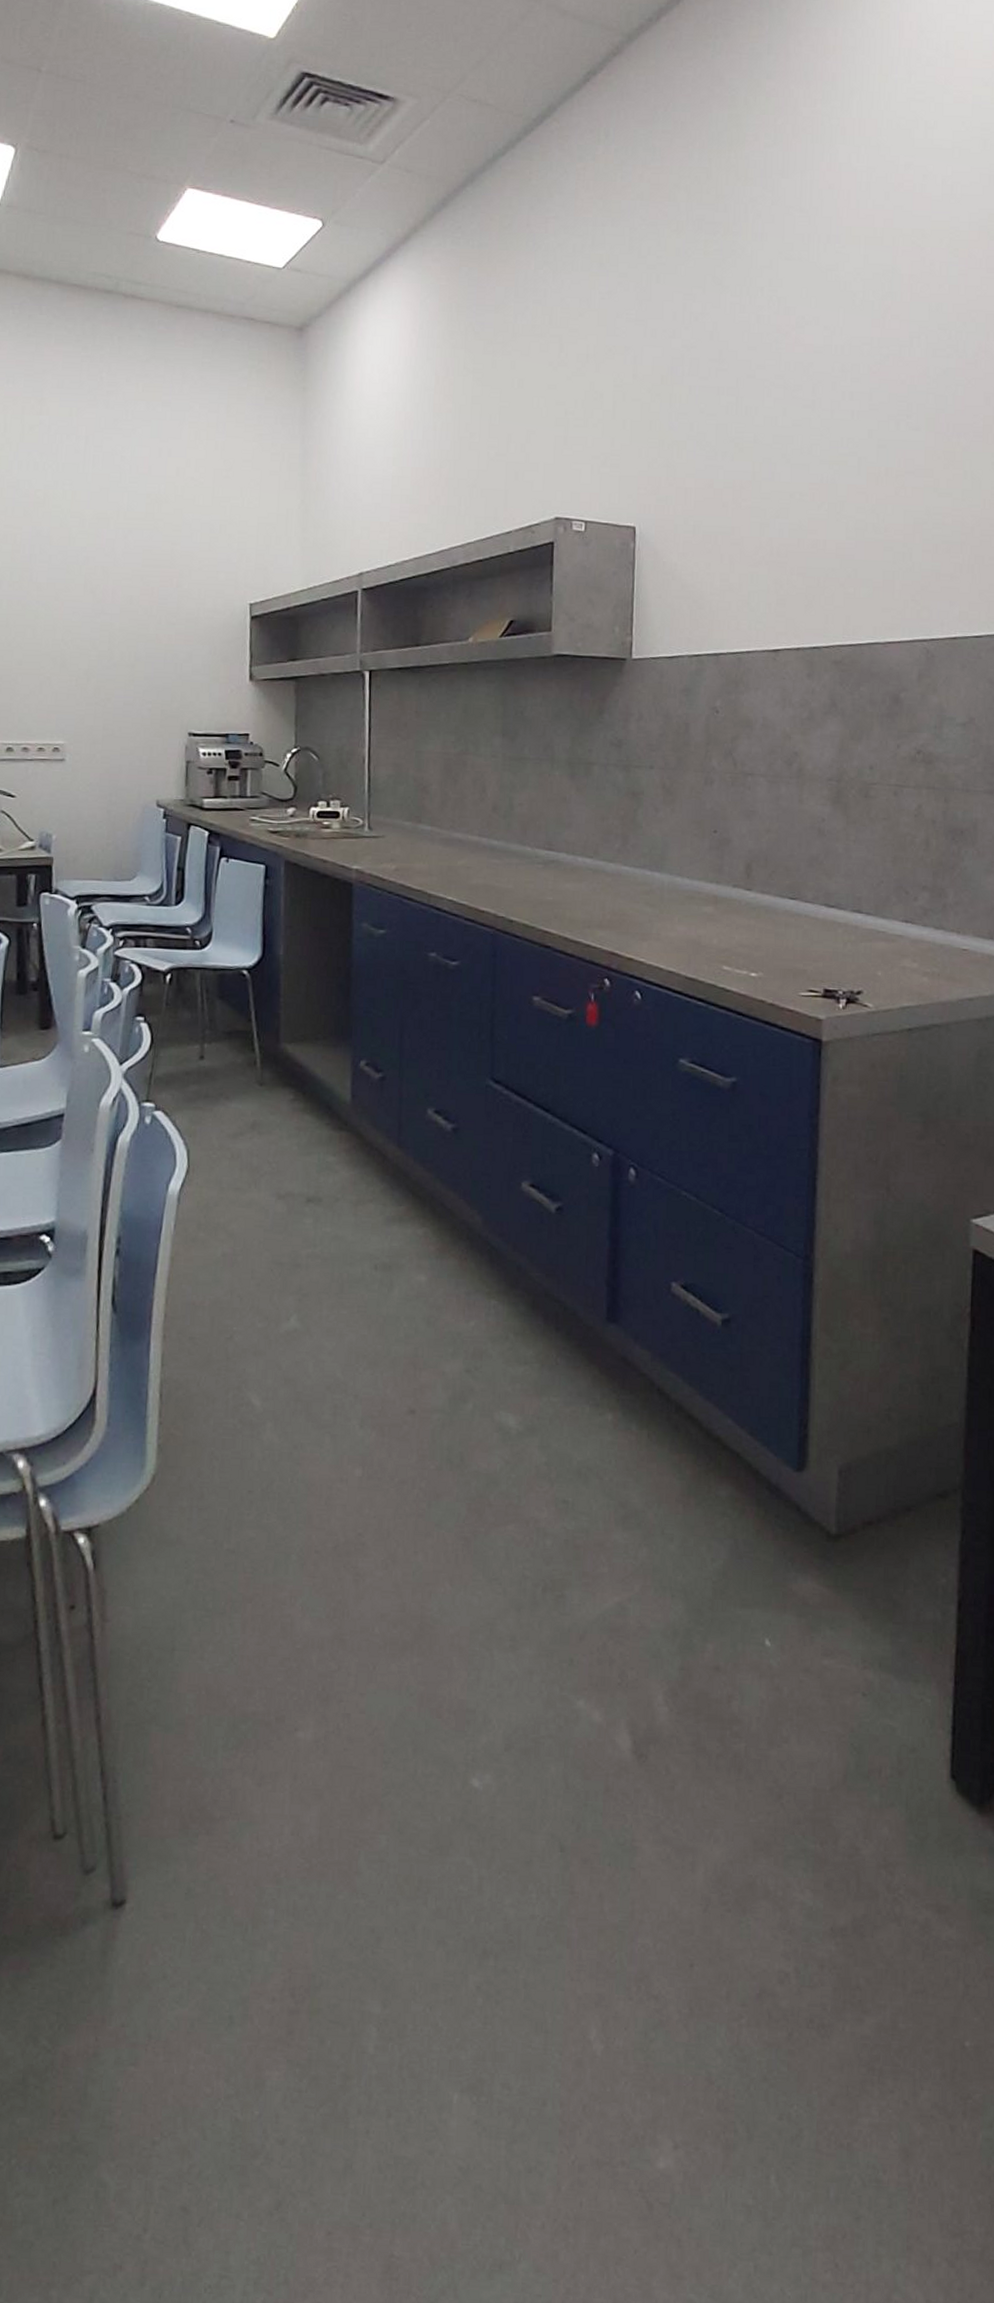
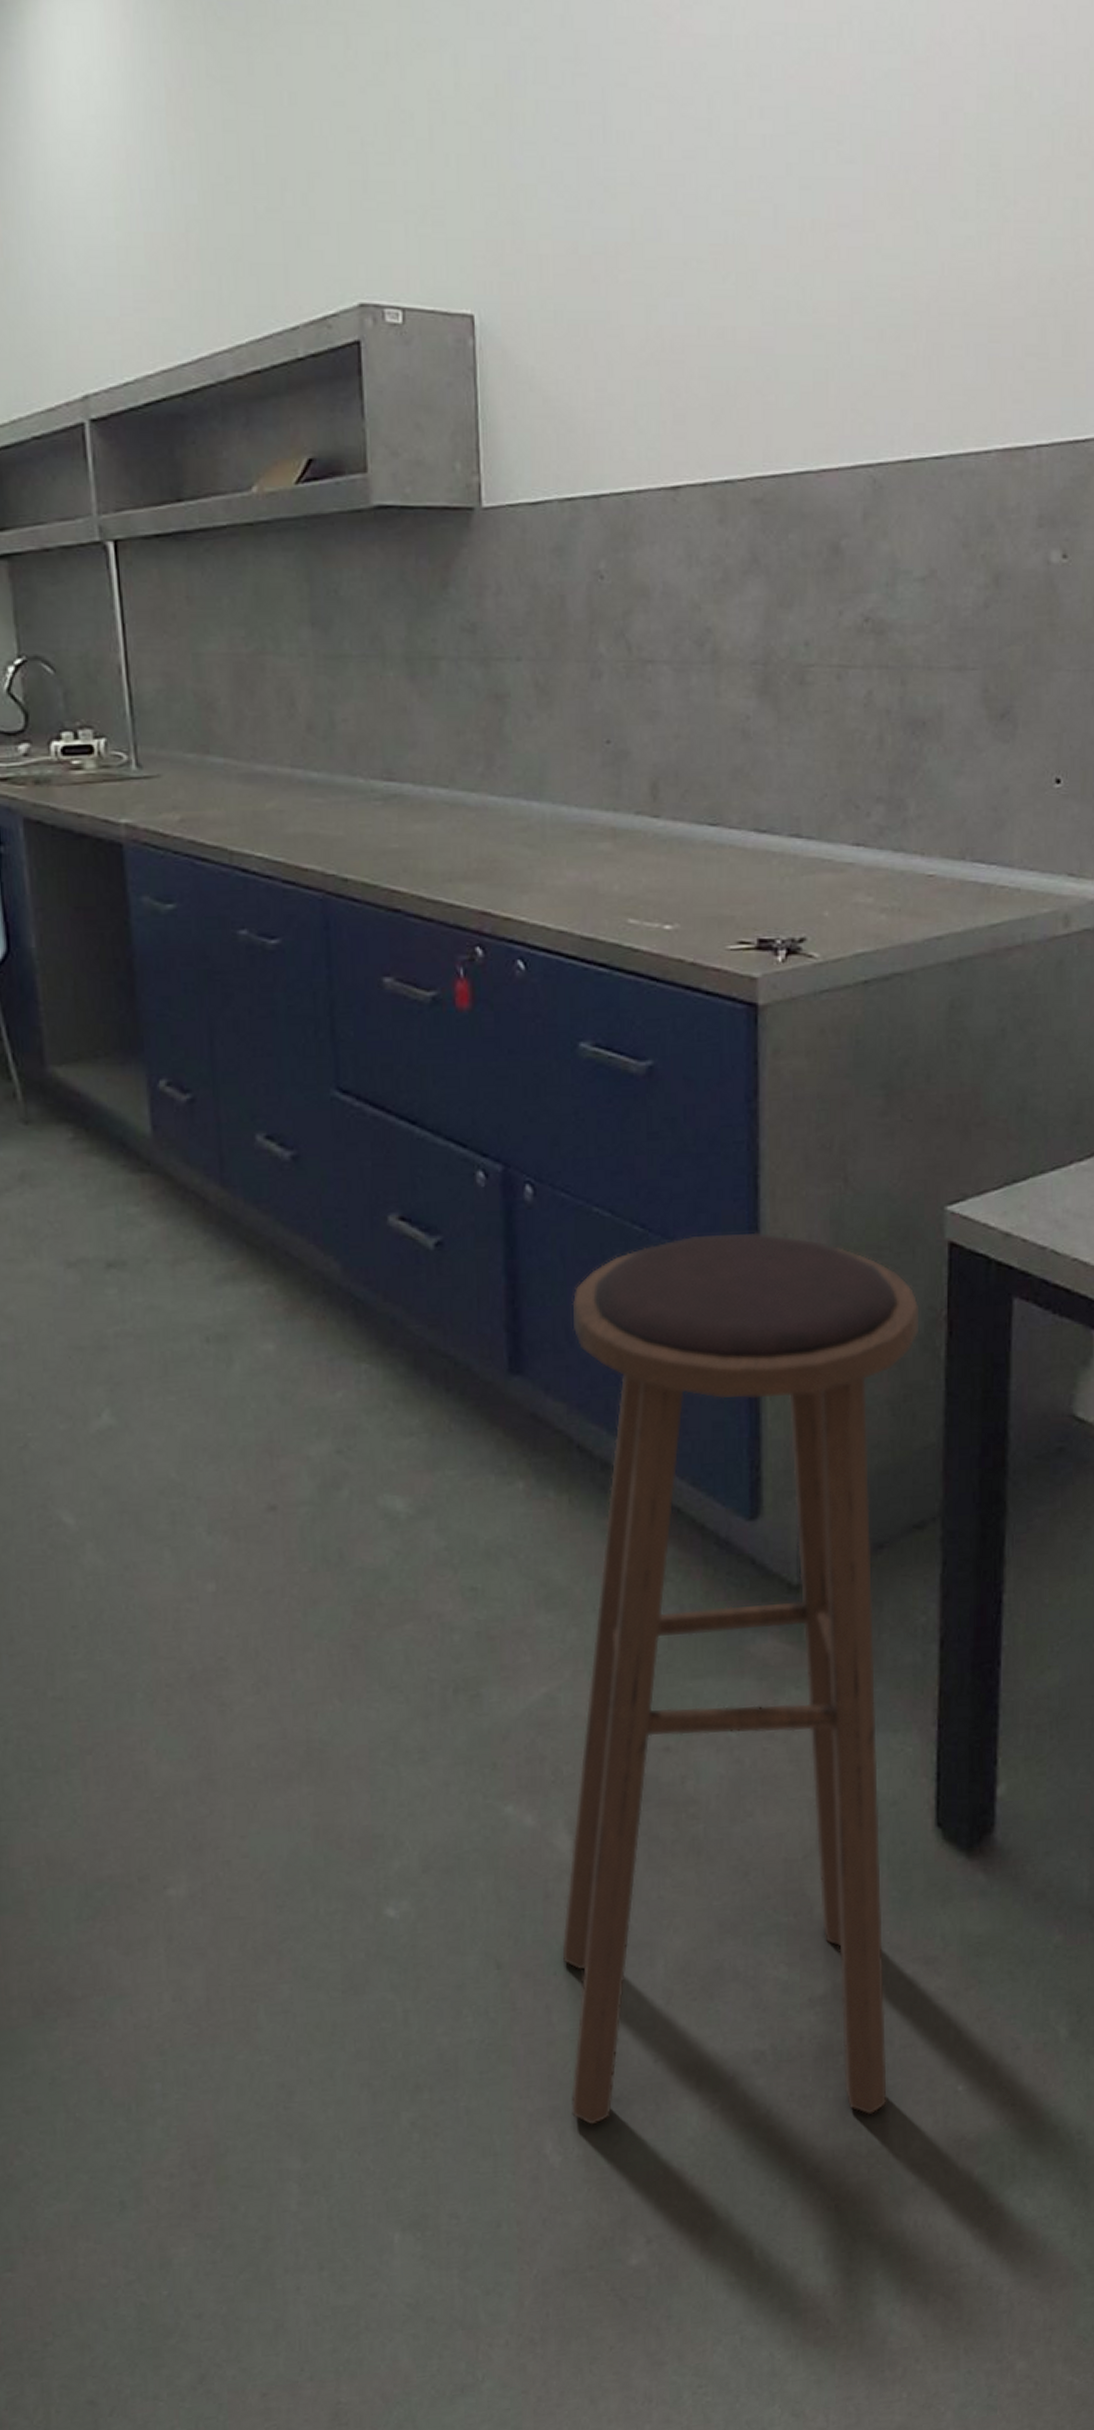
stool: none [615,1222,947,2057] -> present [562,1232,920,2126]

